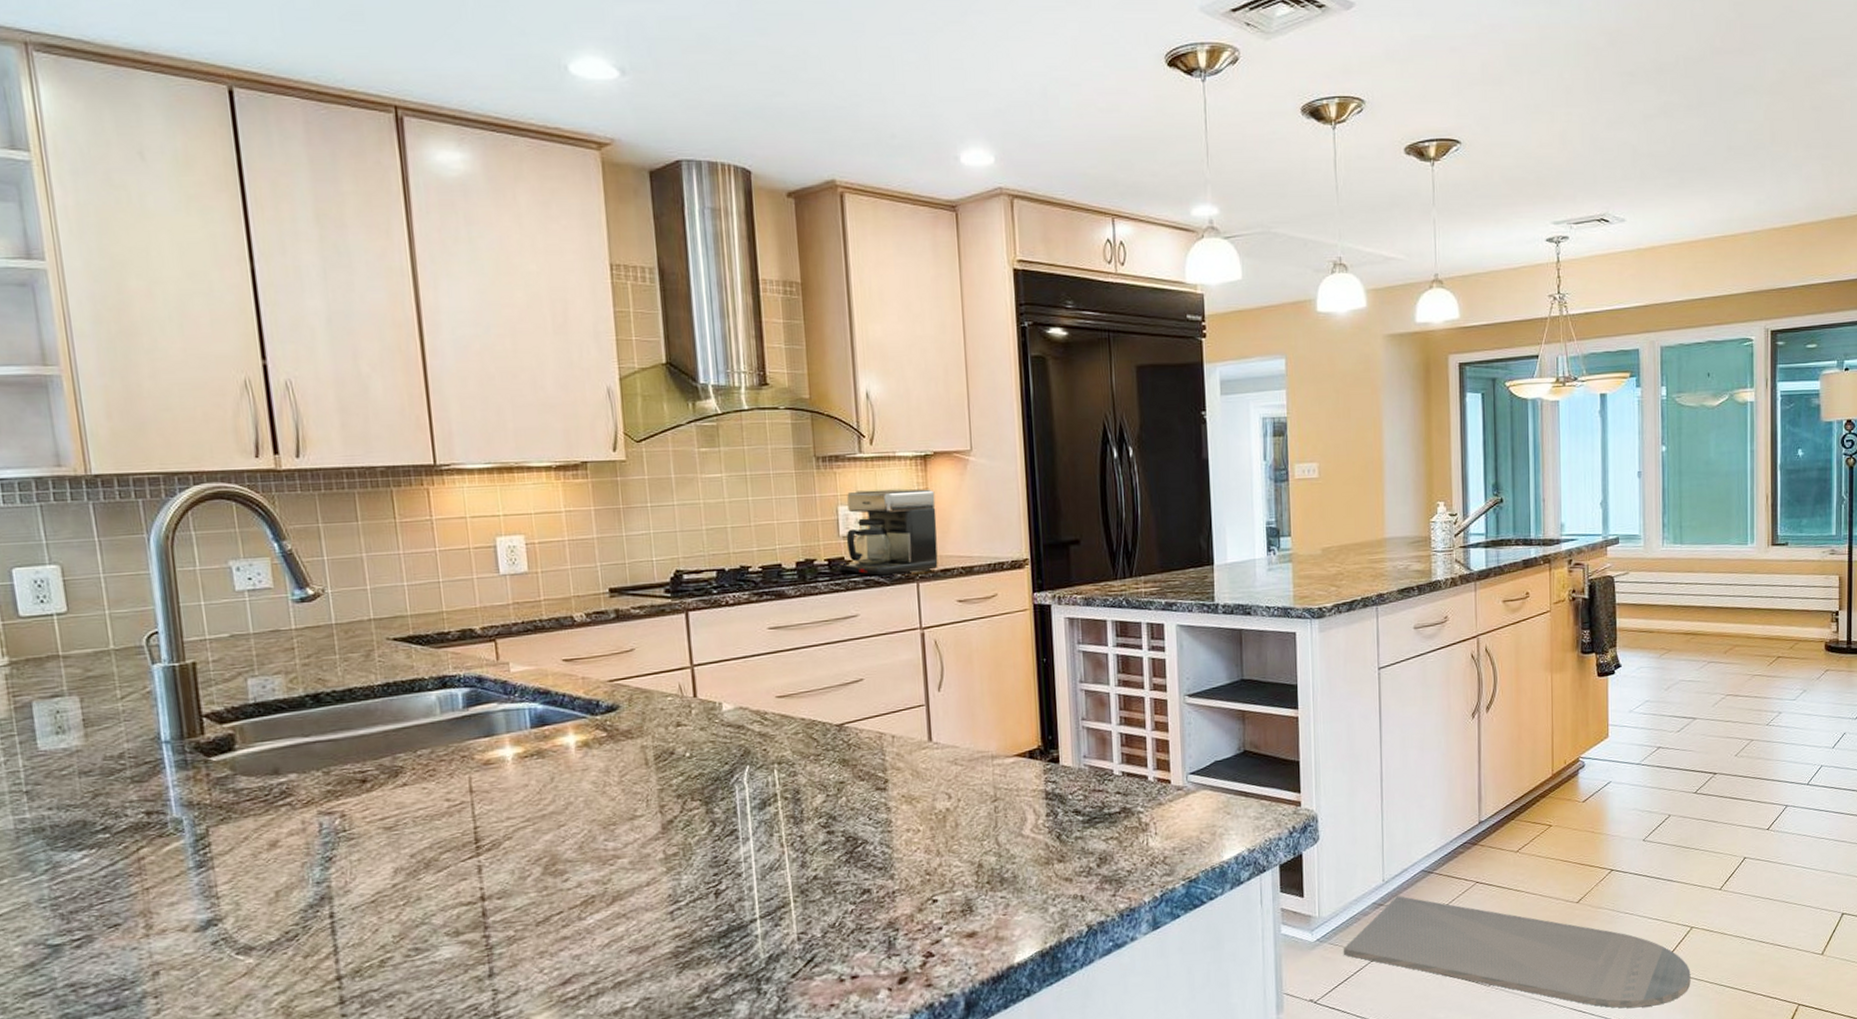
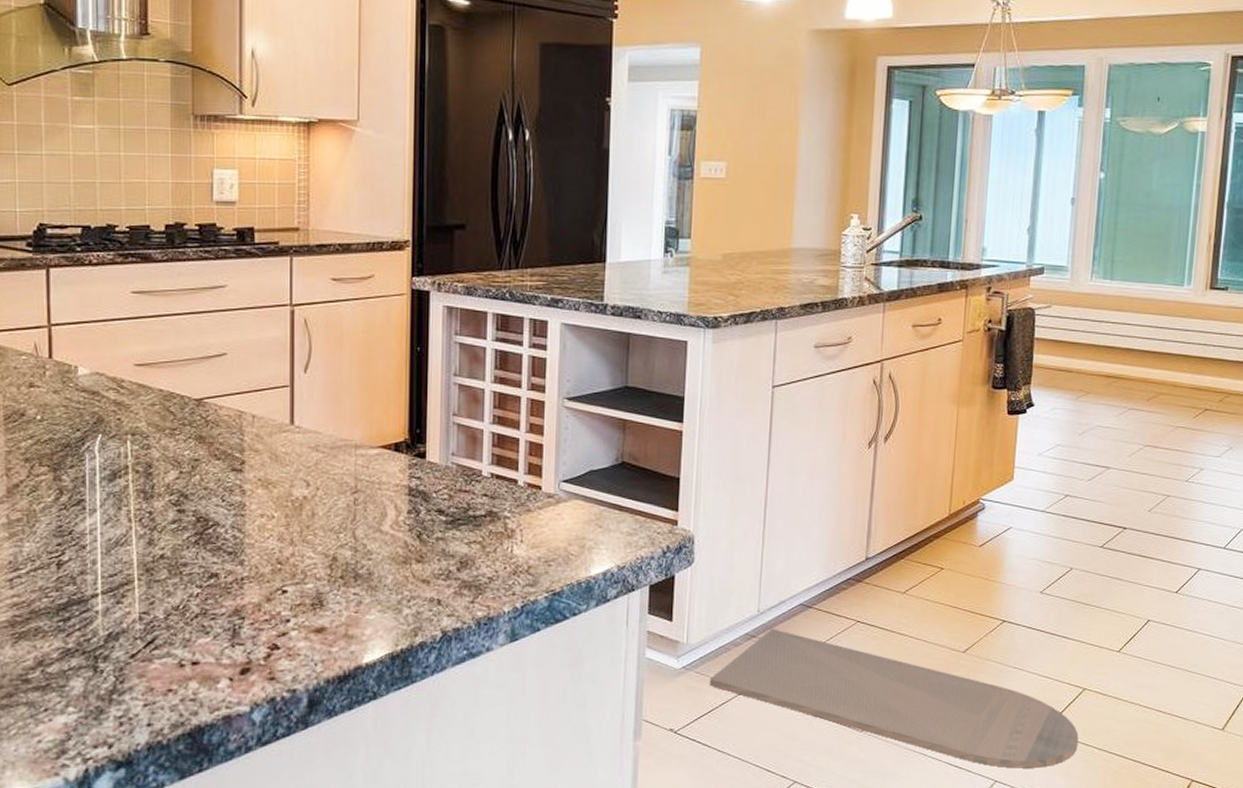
coffee maker: present [838,488,938,577] -> none [209,154,316,248]

